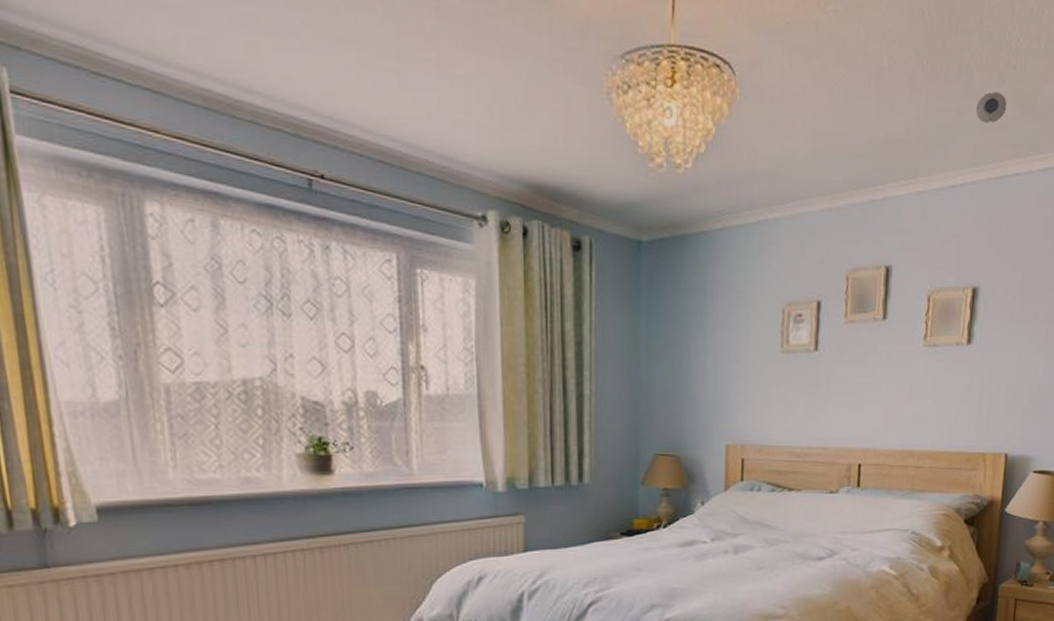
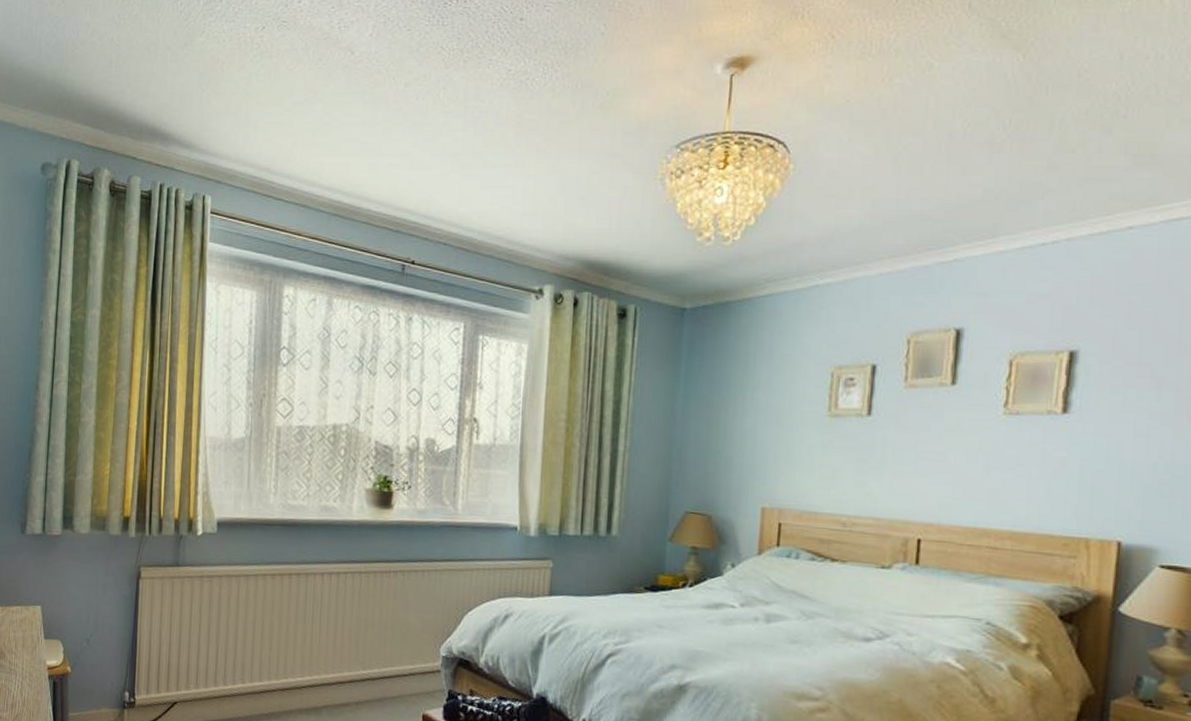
smoke detector: present [976,91,1007,124] -> none [1073,143,1115,177]

